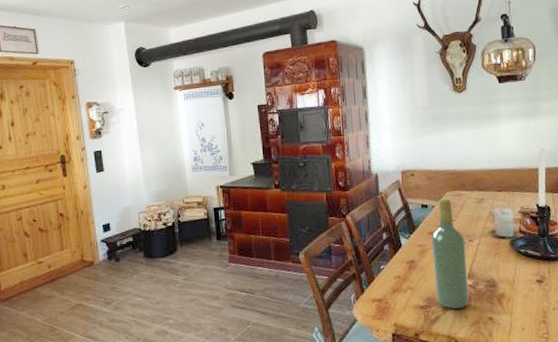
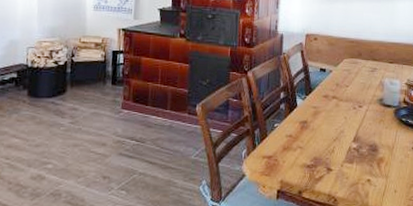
wine bottle: present [431,198,469,309] -> none [323,65,355,169]

